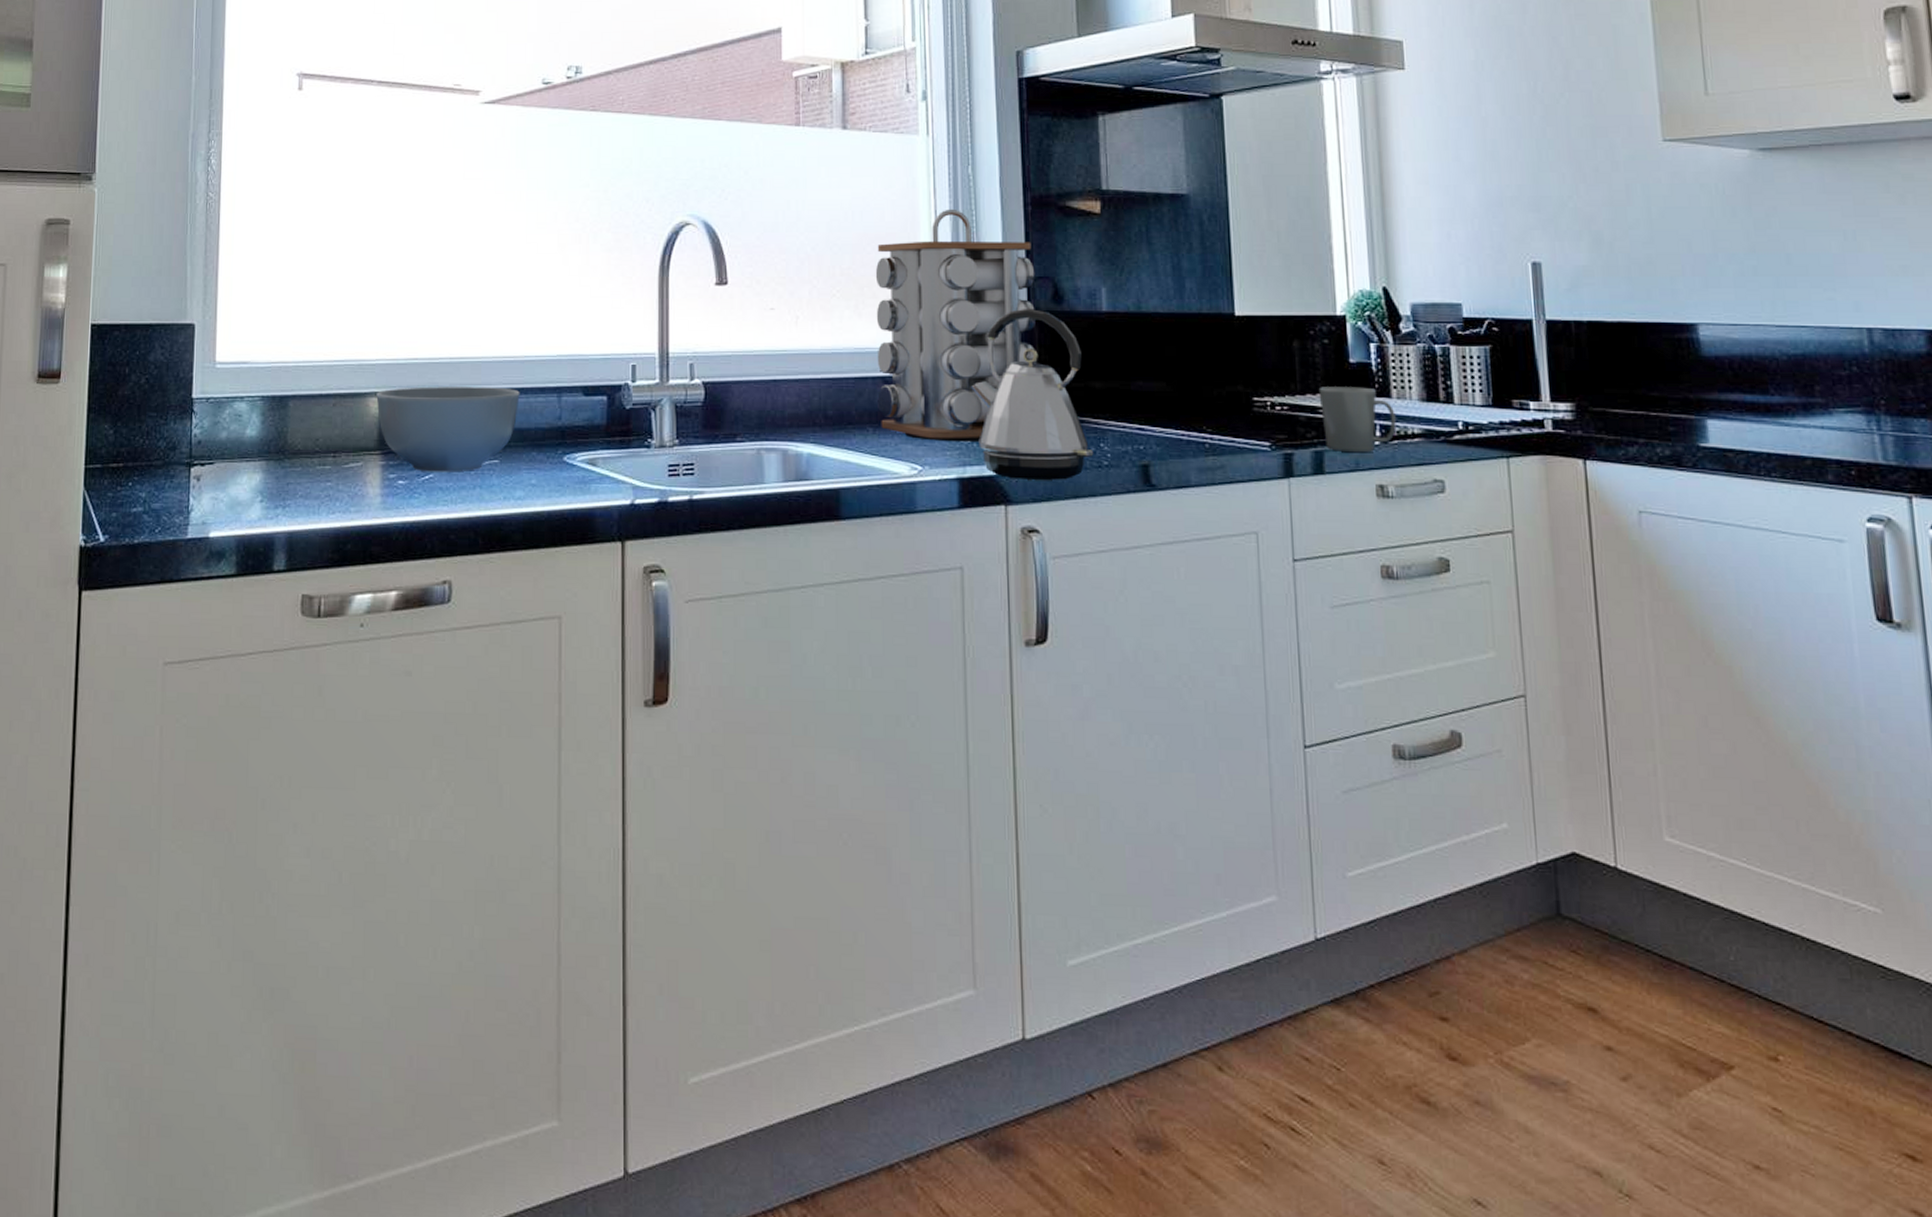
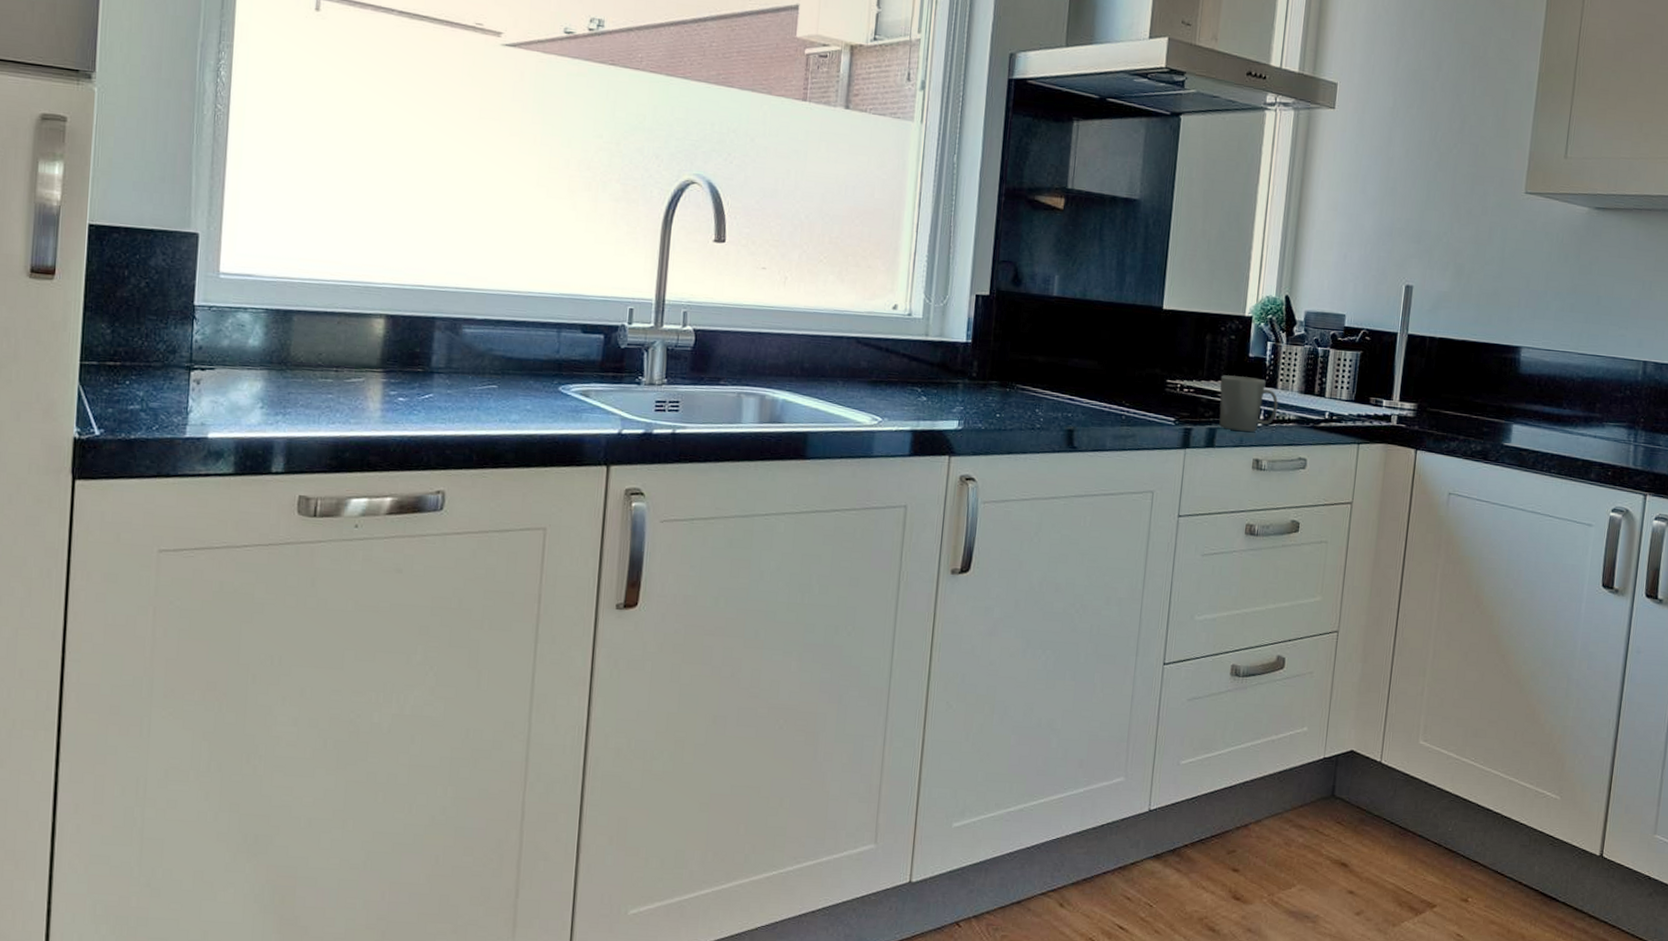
bowl: present [376,387,520,472] -> none [381,312,522,394]
spice rack: present [875,209,1037,443] -> none [849,192,1001,400]
kettle: present [971,308,1094,480] -> none [933,287,1031,438]

